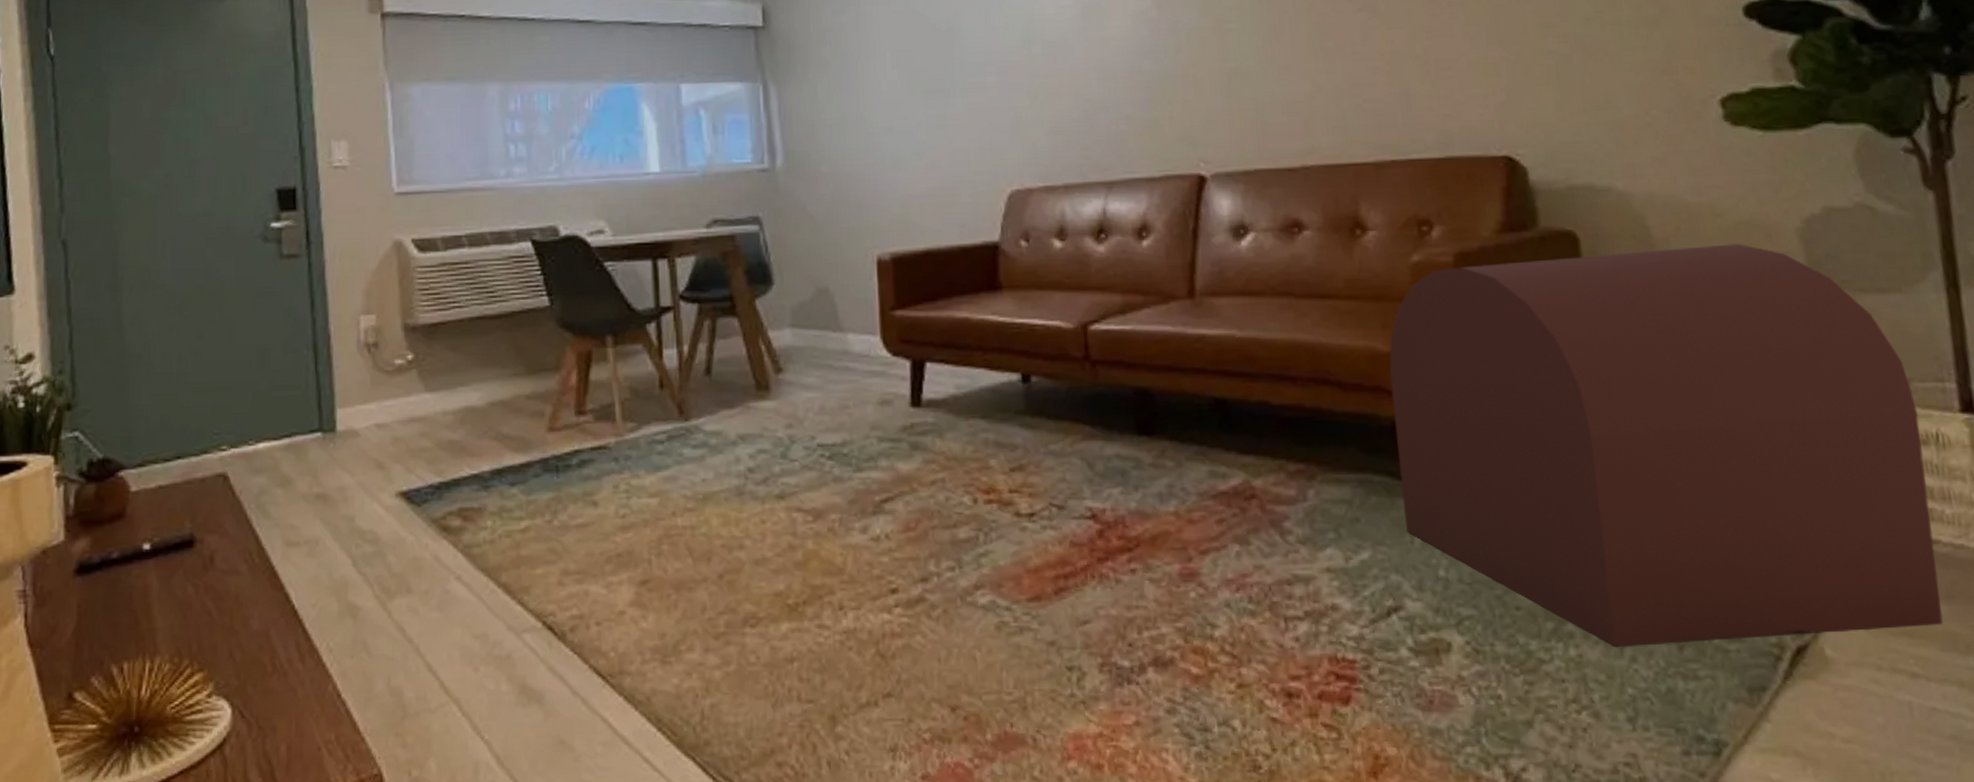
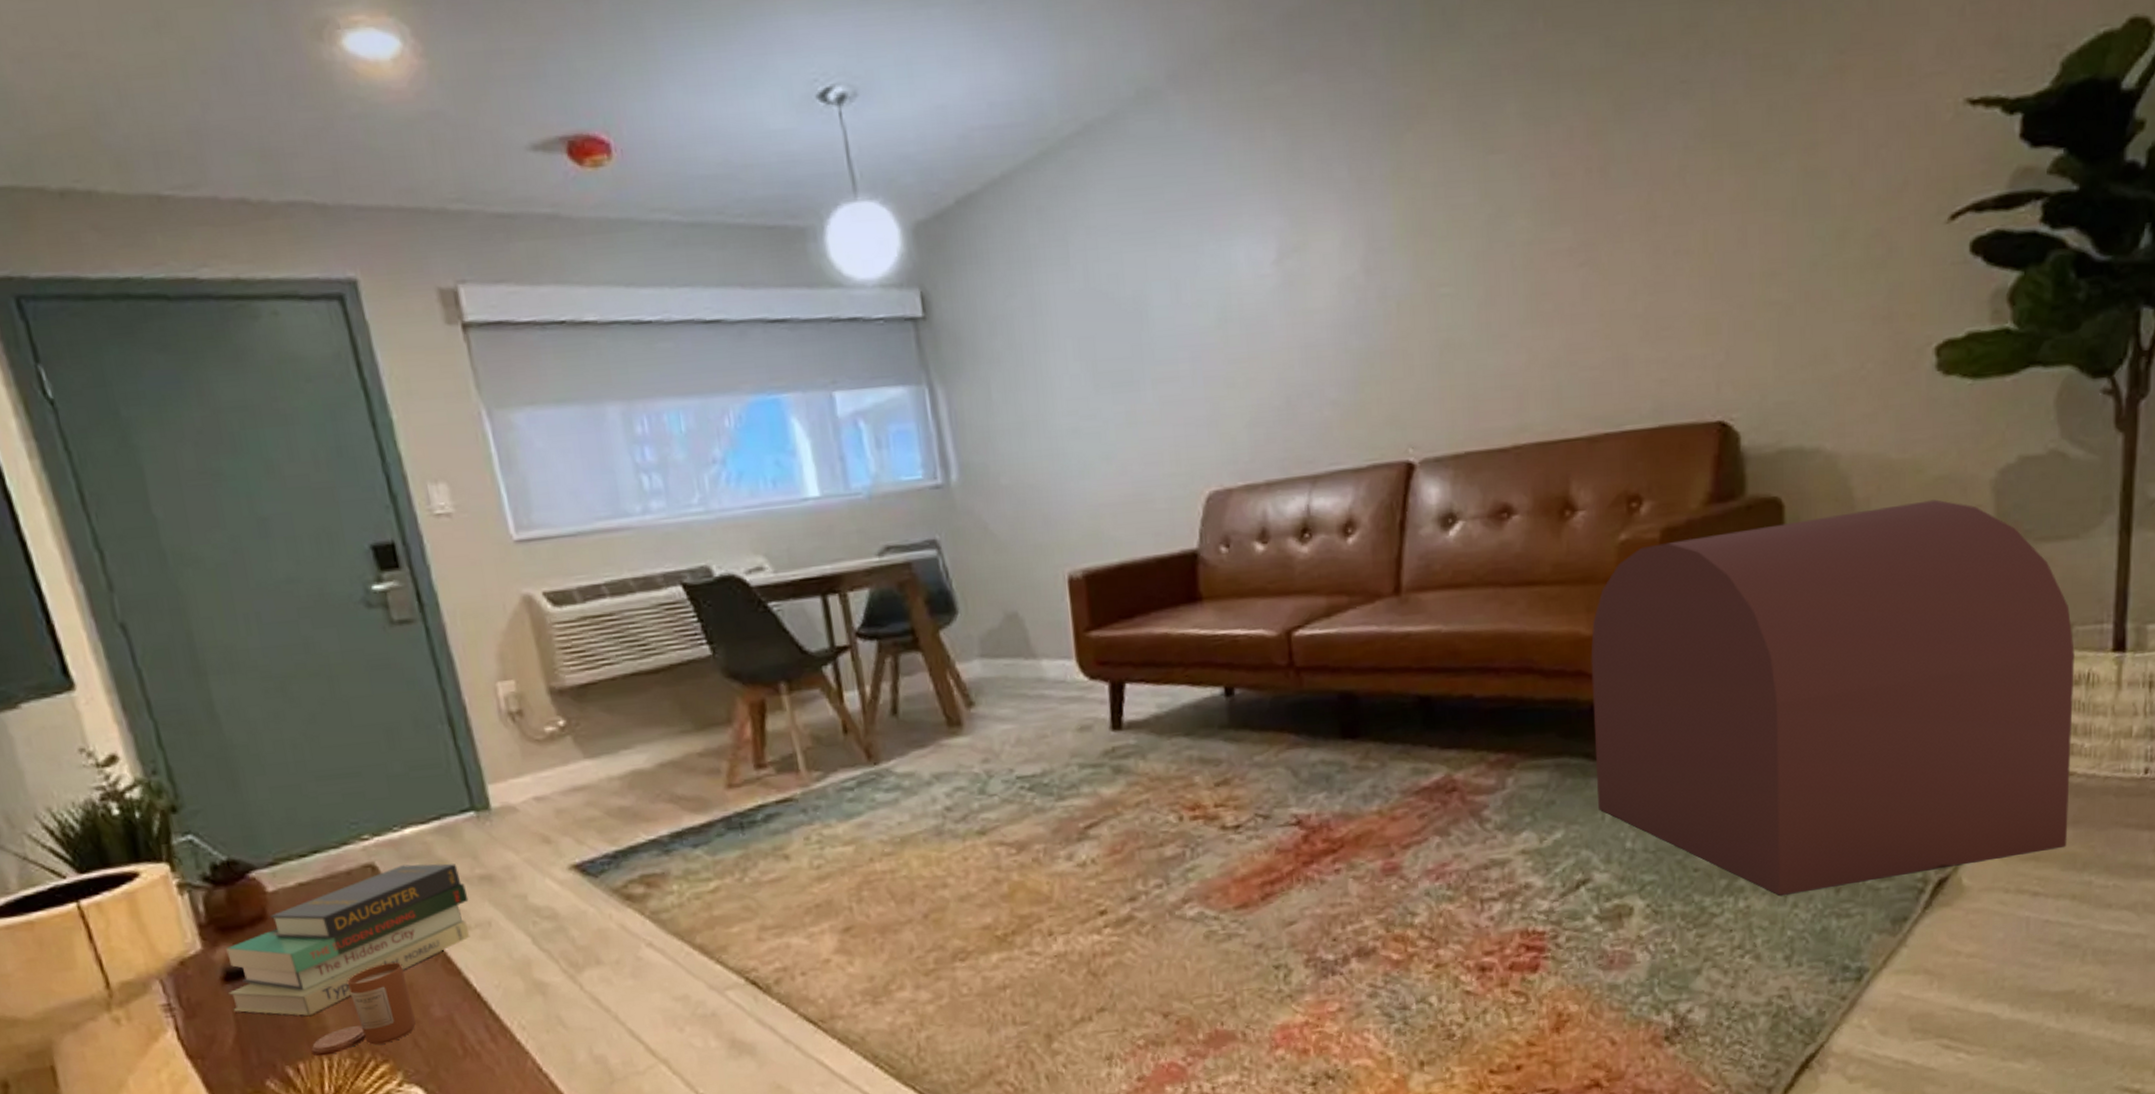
books: none [77,477,303,615] -> present [226,863,471,1016]
candle: none [137,571,235,658] -> present [311,962,416,1057]

